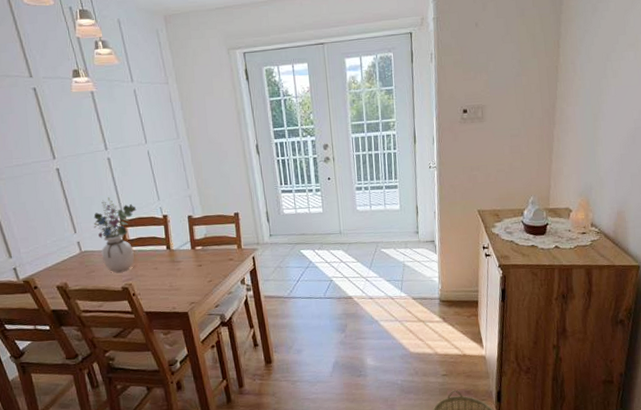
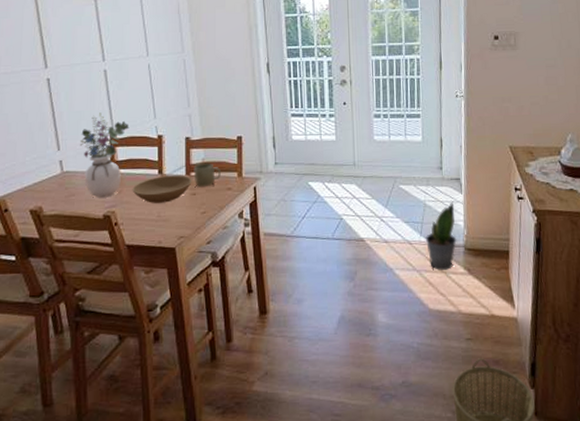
bowl: none [145,249,197,275] -> present [132,175,192,203]
mug: none [197,237,222,260] -> present [193,162,221,188]
potted plant: none [406,261,433,320] -> present [426,201,457,270]

